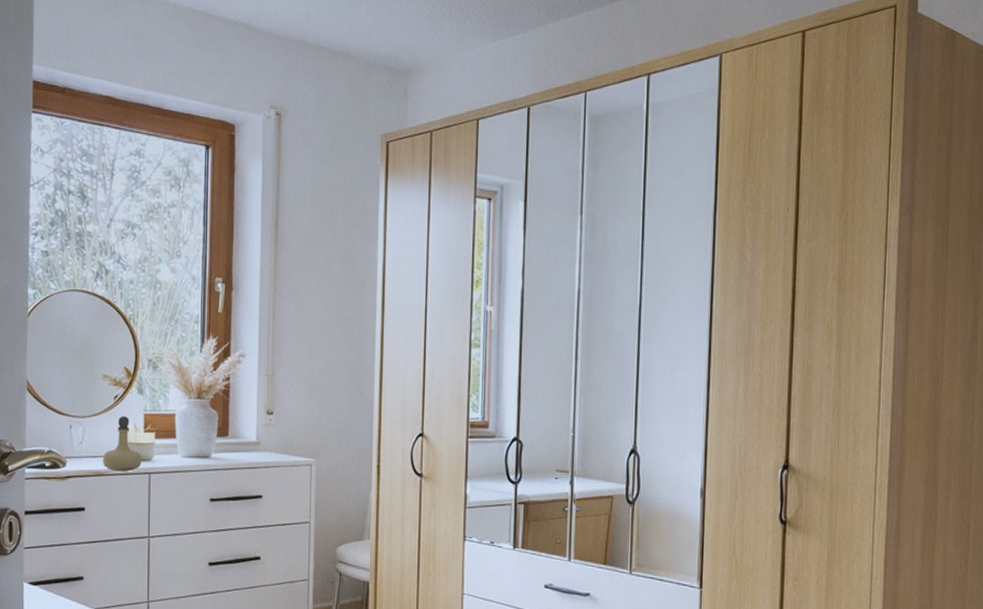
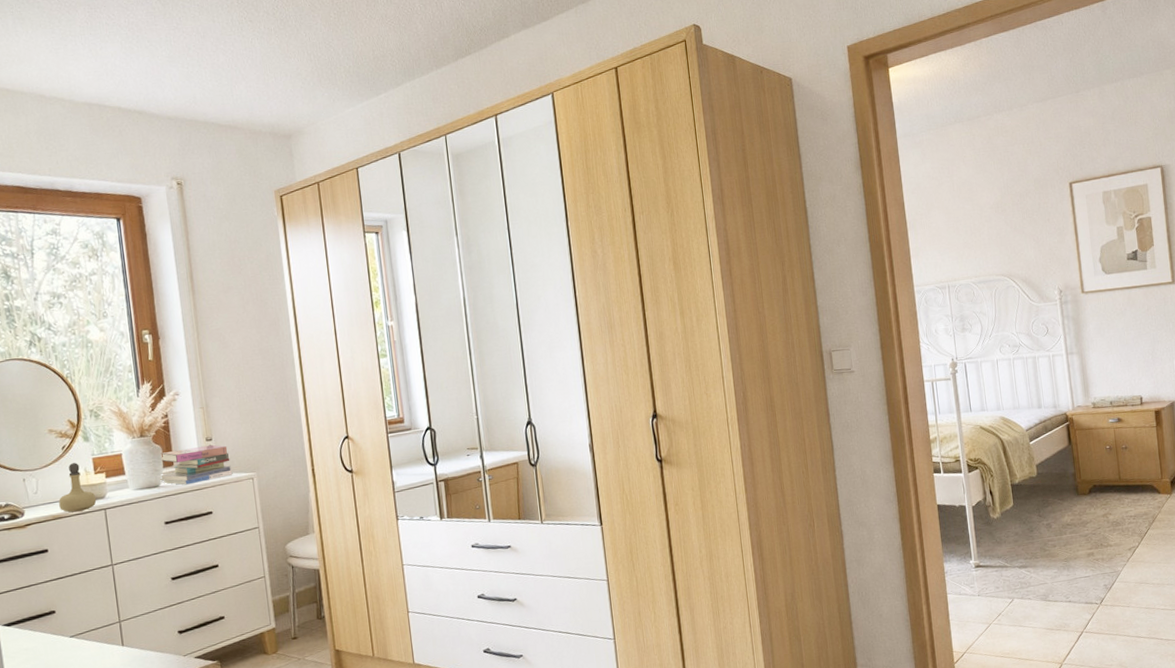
books: none [210,419,290,461] -> present [159,444,232,485]

